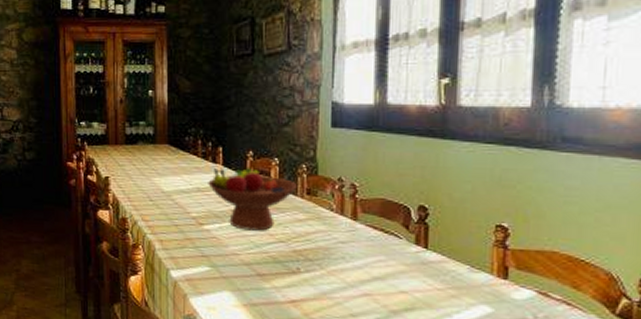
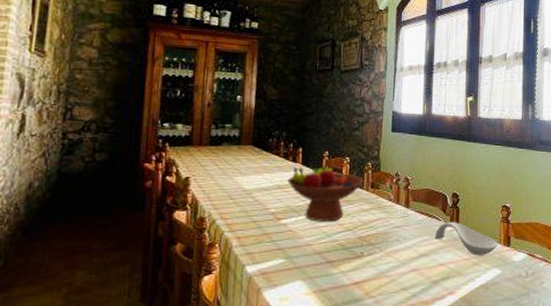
spoon rest: none [394,240,487,287] -> present [435,221,497,255]

